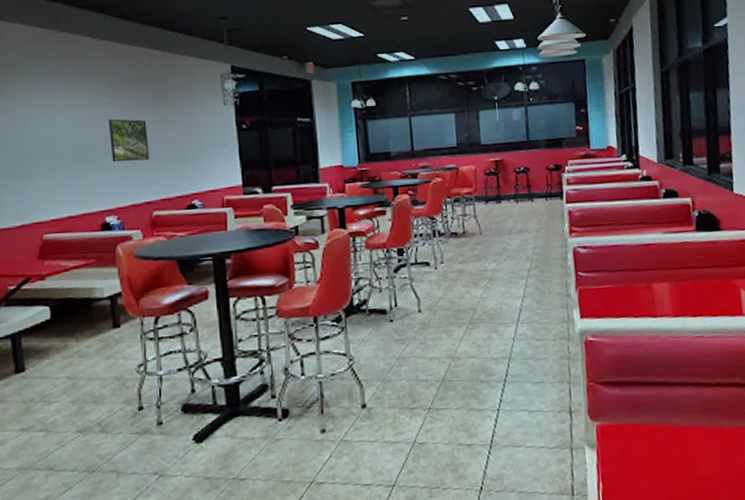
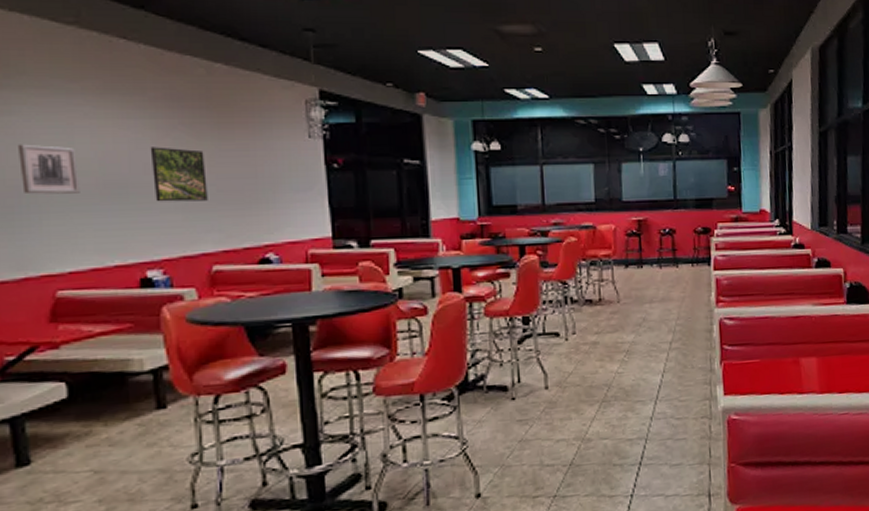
wall art: none [18,122,60,161] -> present [18,144,80,195]

